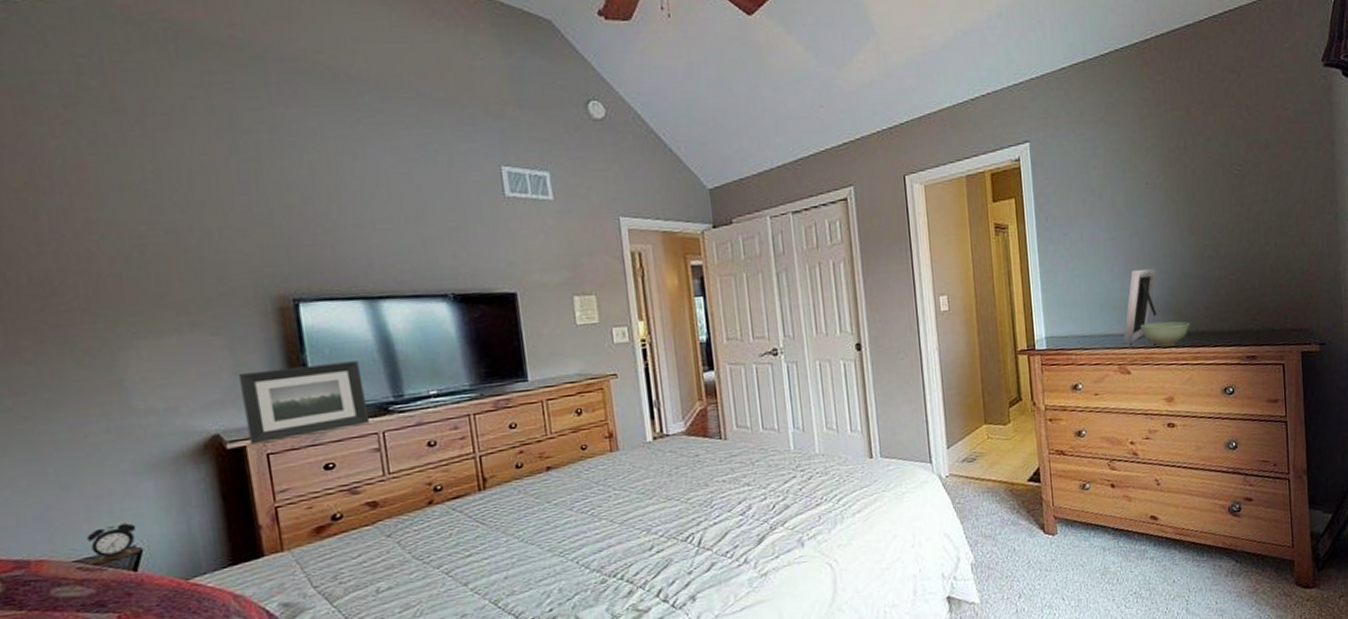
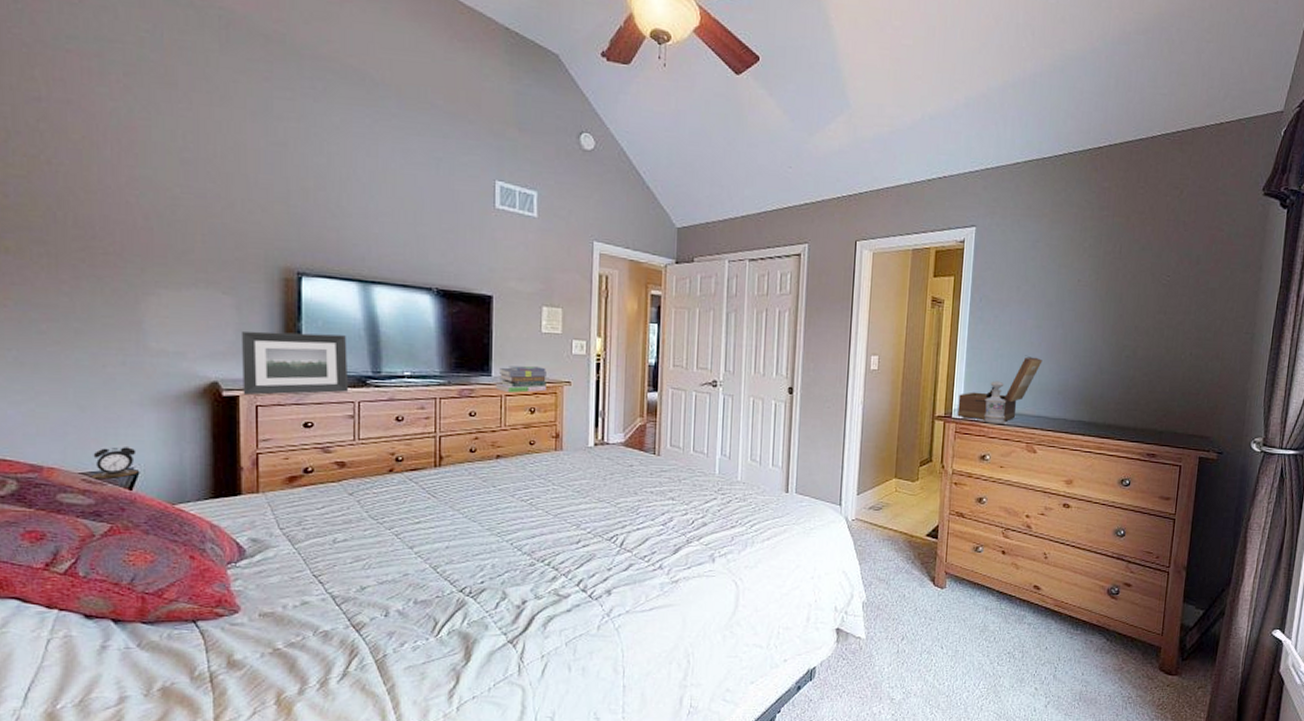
books: none [533,362,592,397] -> present [495,365,548,394]
wooden box: none [1039,271,1122,348] -> present [957,355,1043,421]
perfume bottle: none [1067,302,1094,351] -> present [982,380,1007,425]
picture frame: present [1123,269,1157,344] -> none [1033,358,1075,426]
bowl: present [1139,321,1190,348] -> none [1051,409,1099,434]

